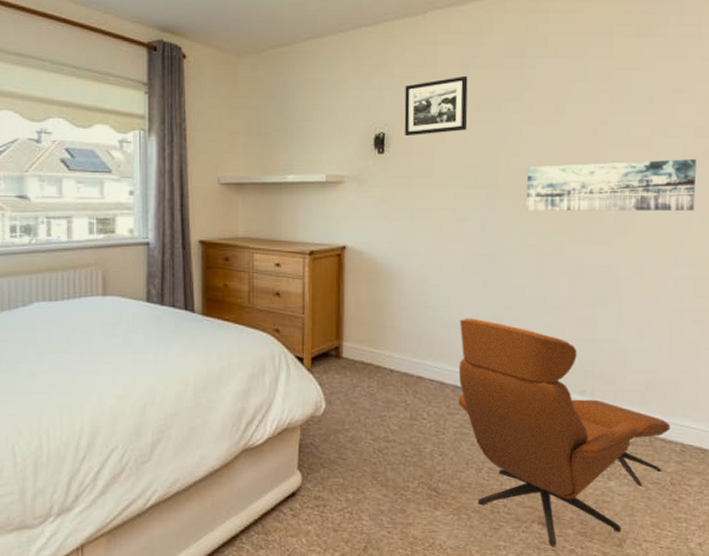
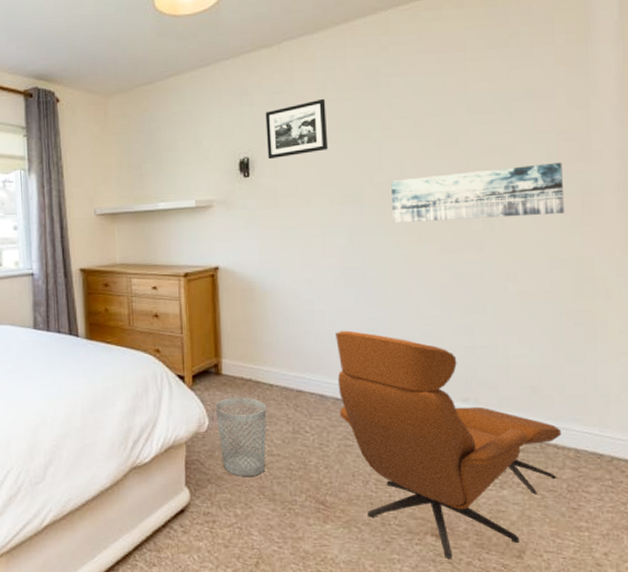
wastebasket: none [333,381,386,461] -> present [215,397,267,476]

